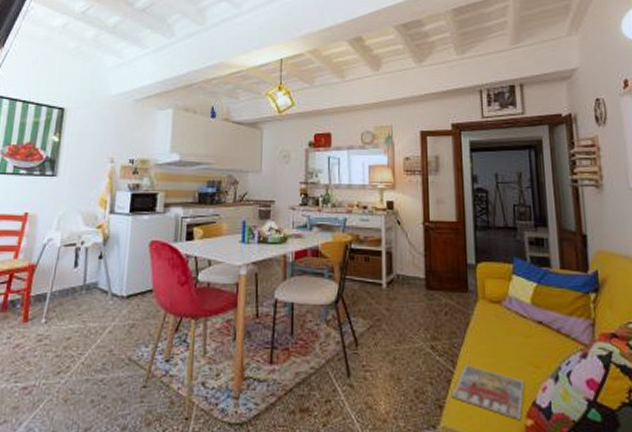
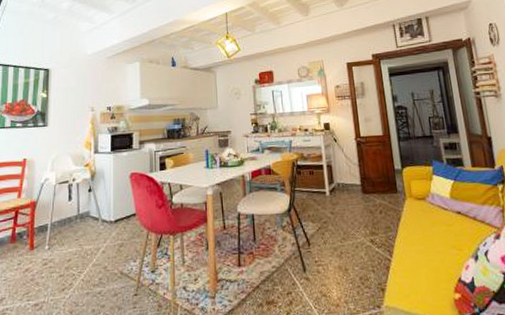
magazine: present [451,365,525,421] -> none [390,253,451,296]

